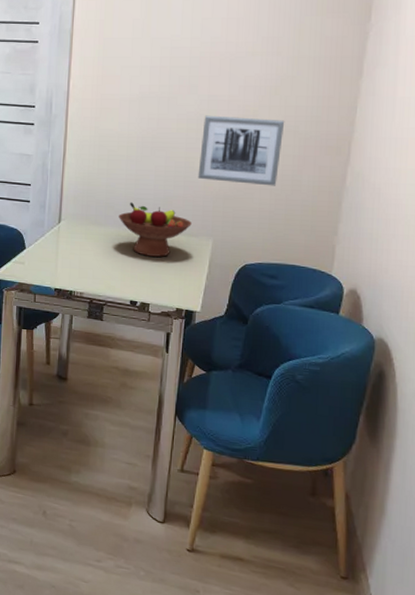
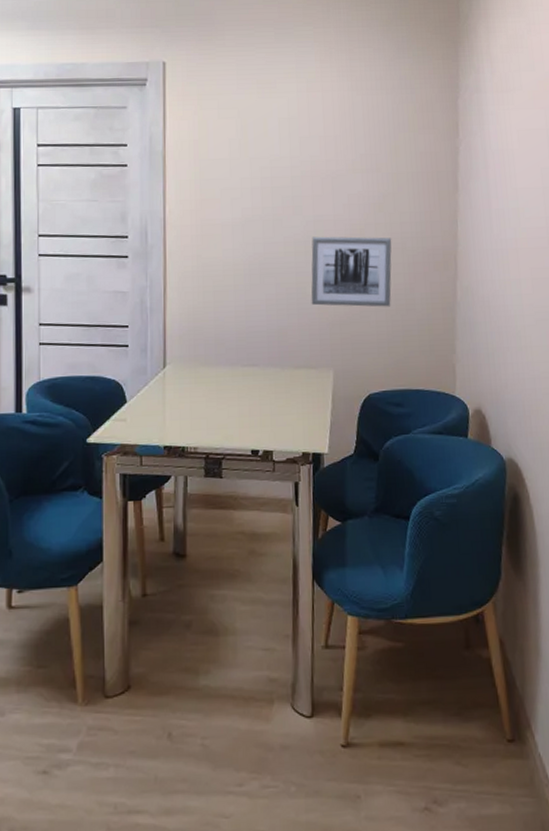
fruit bowl: present [119,202,192,257] -> none [231,337,310,396]

